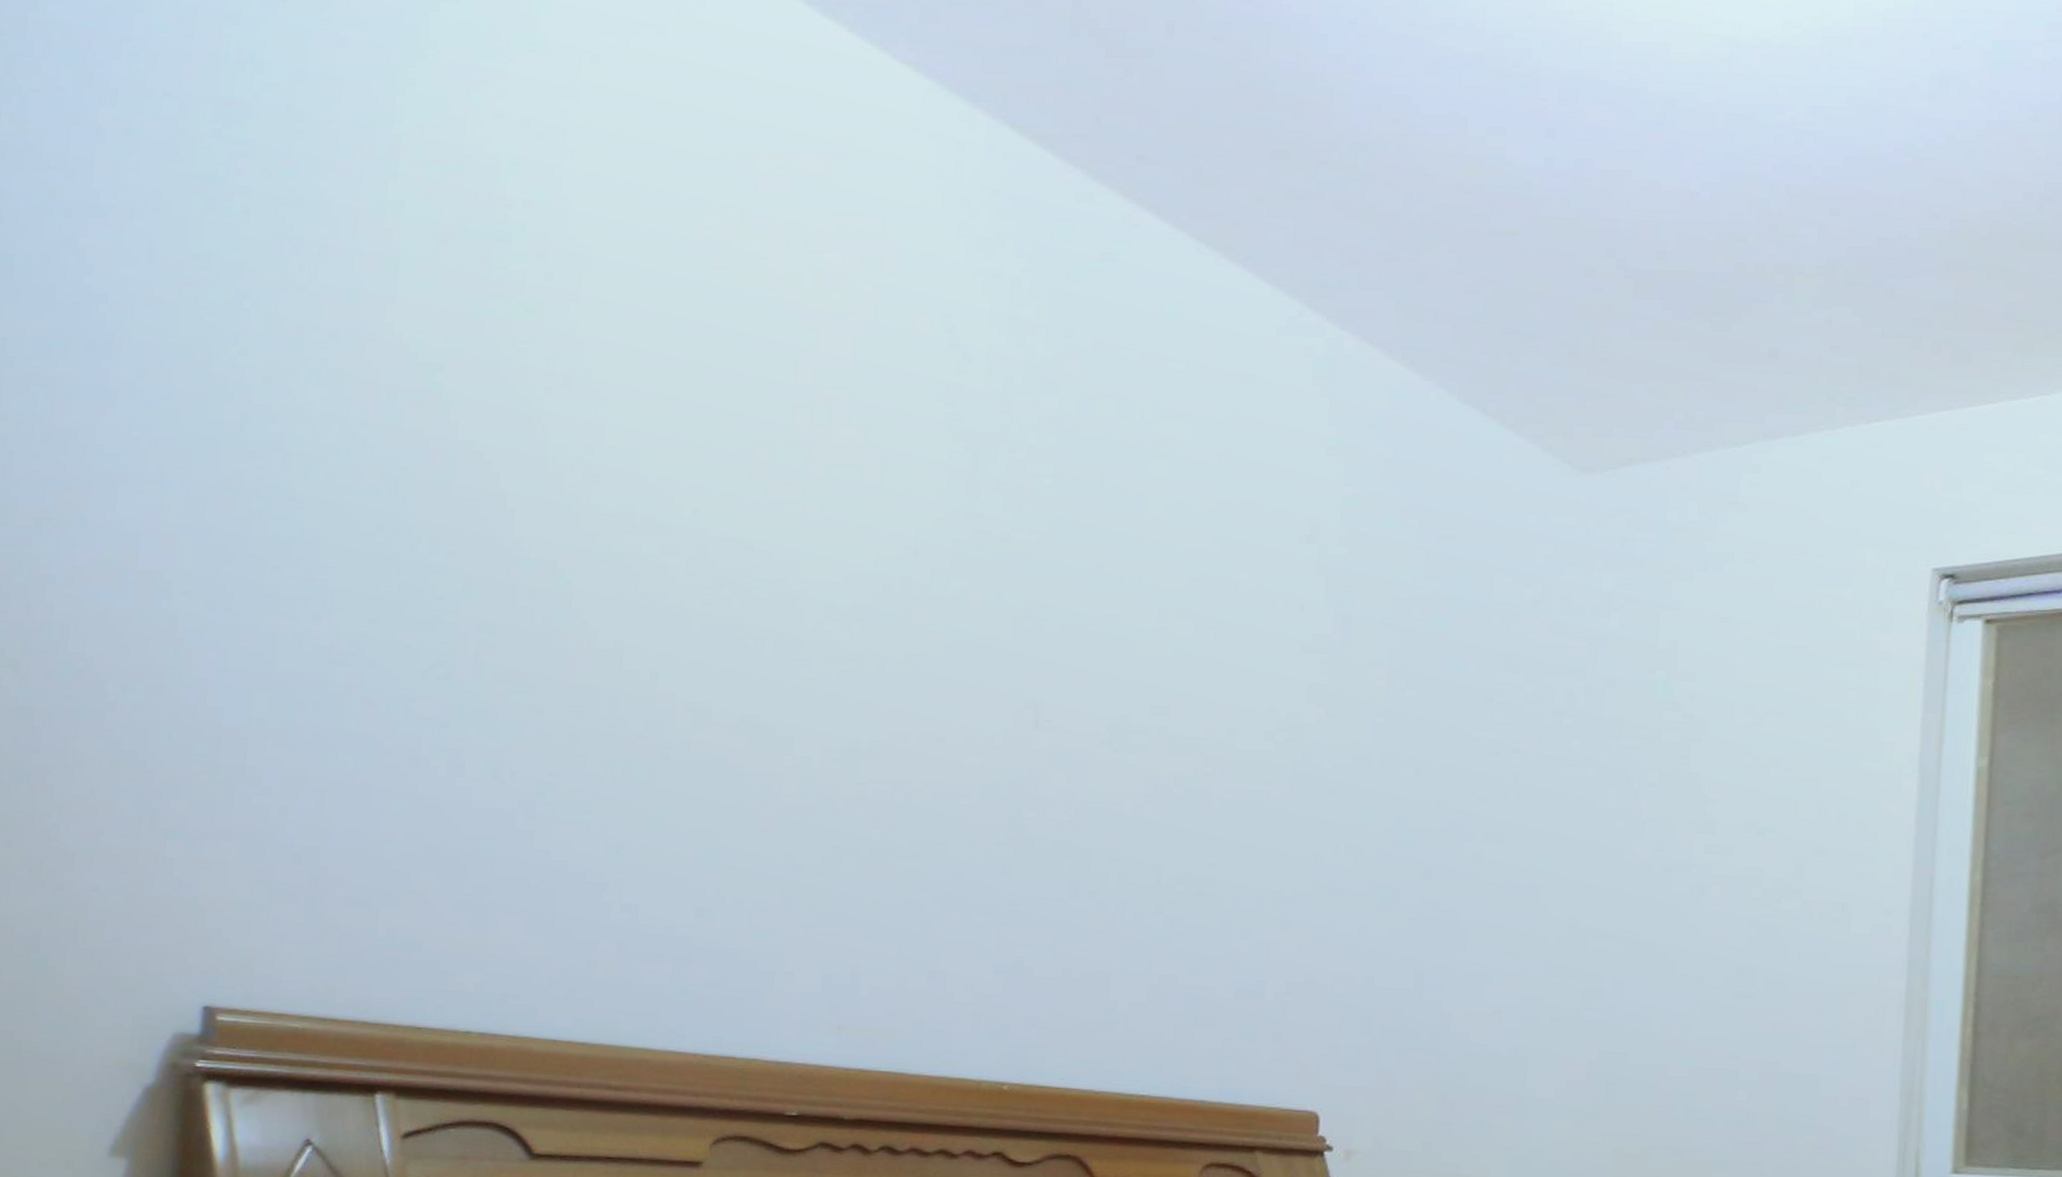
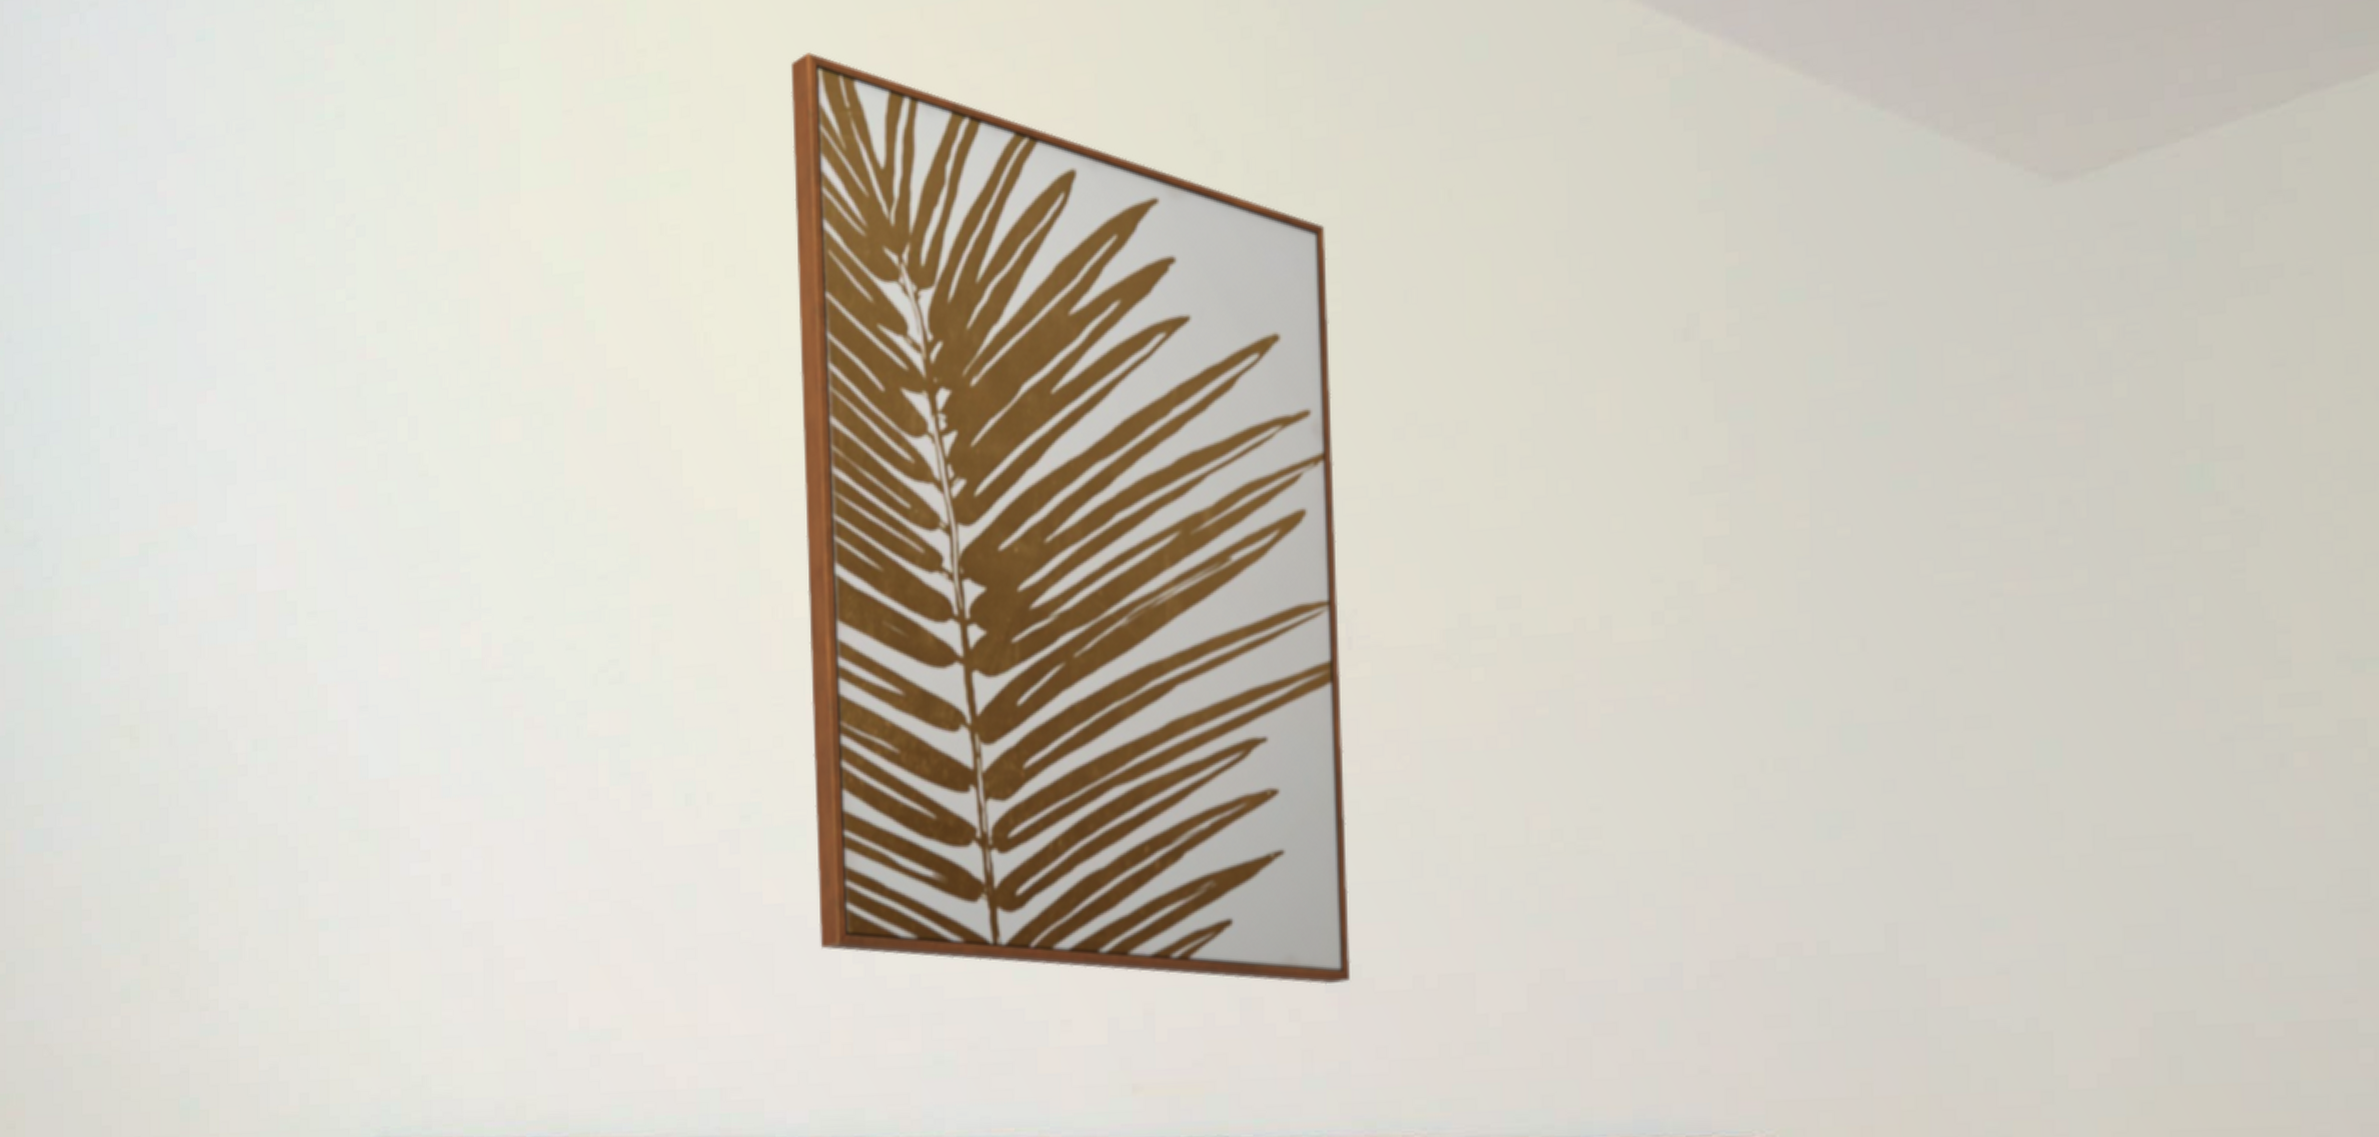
wall art: none [595,229,1046,968] -> present [790,52,1351,985]

